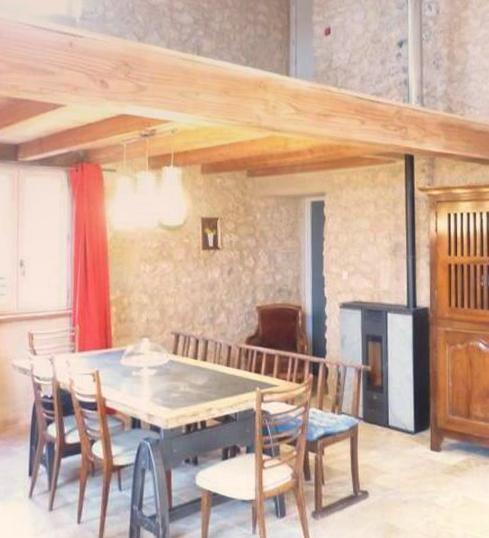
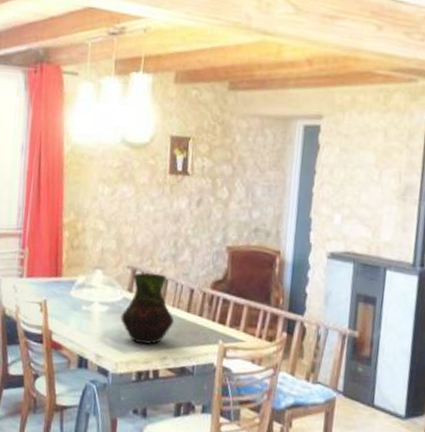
vase: none [168,336,216,400] -> present [120,272,175,345]

